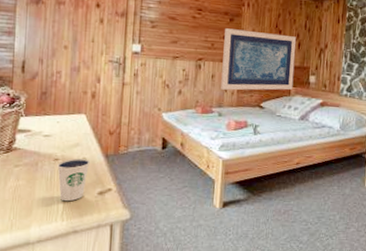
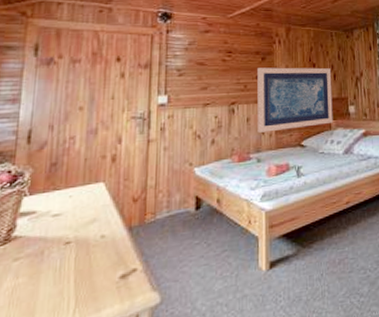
dixie cup: present [57,158,90,202] -> none [68,236,110,296]

